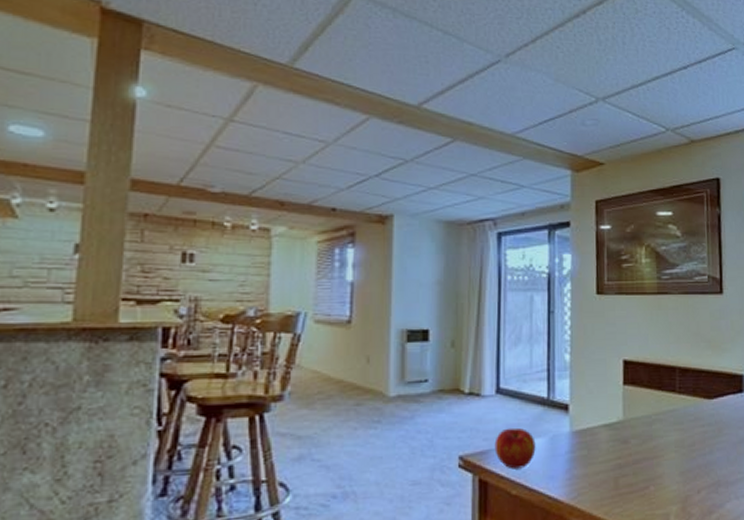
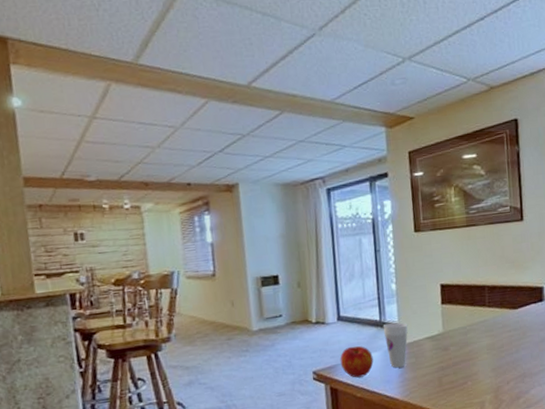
cup: none [551,402,582,461] -> present [383,322,408,368]

